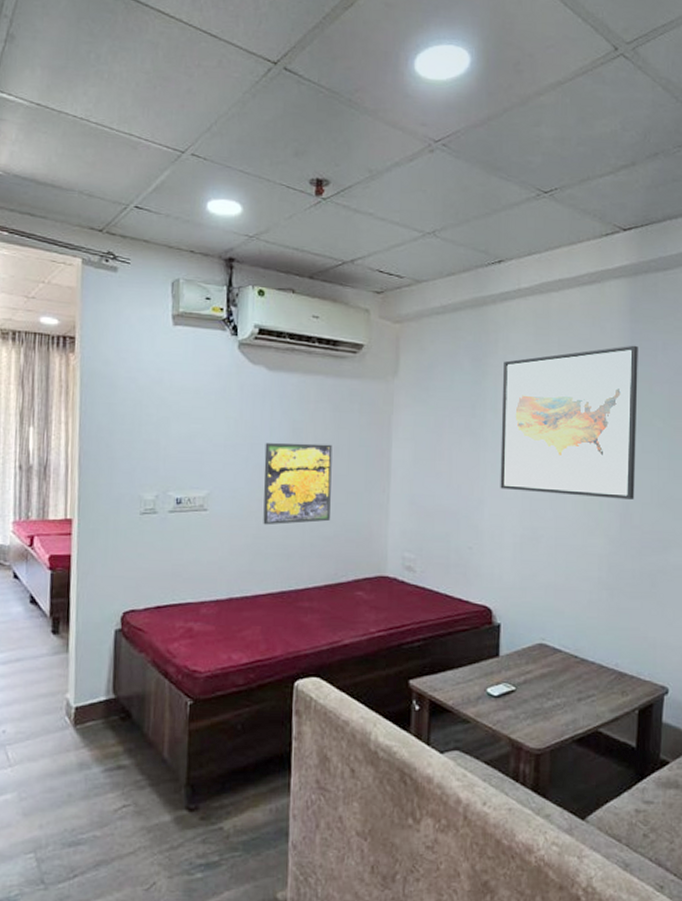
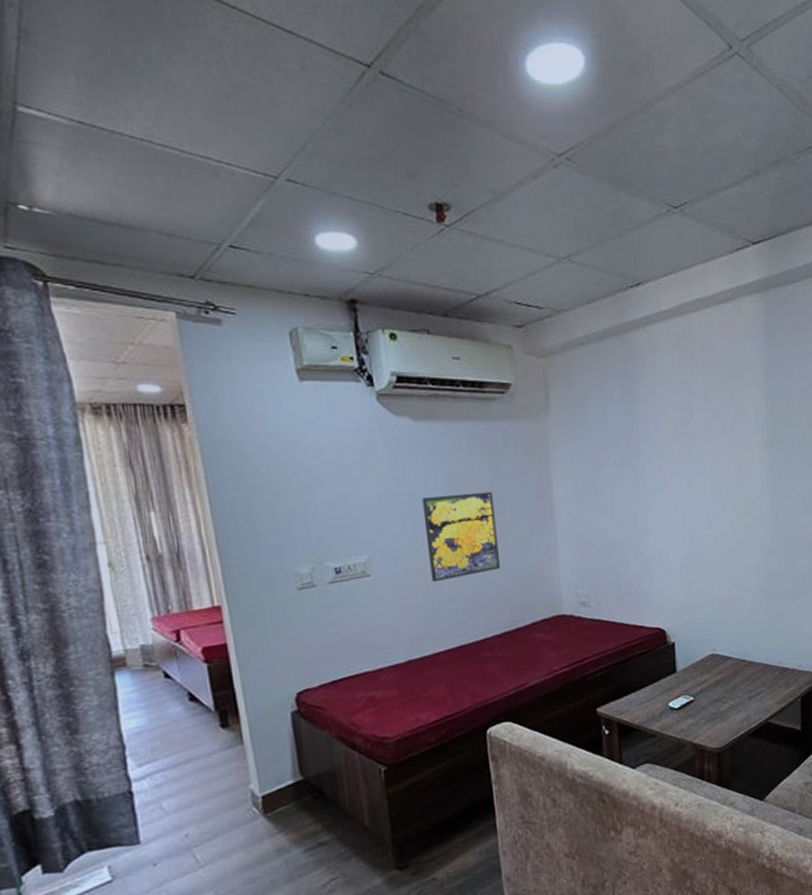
wall art: present [500,345,638,499] -> none [652,360,783,515]

